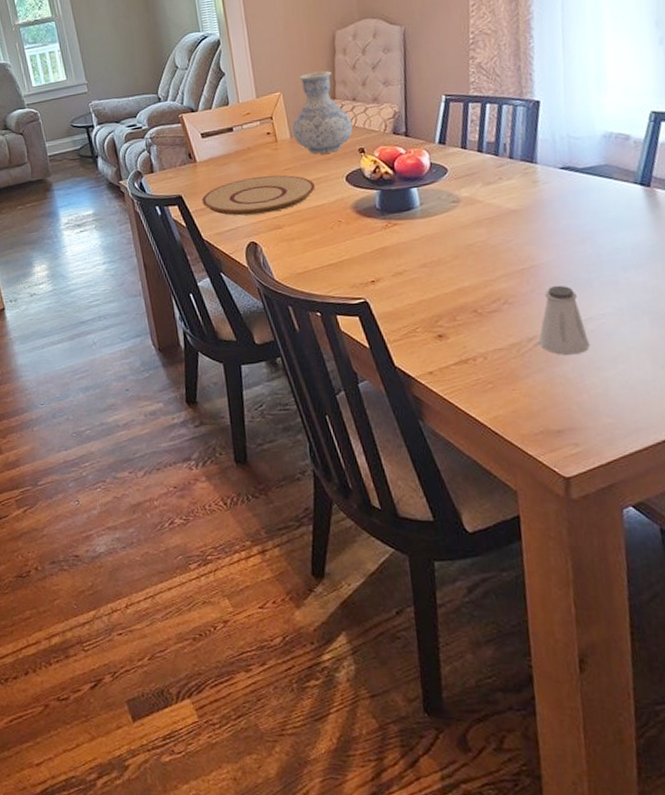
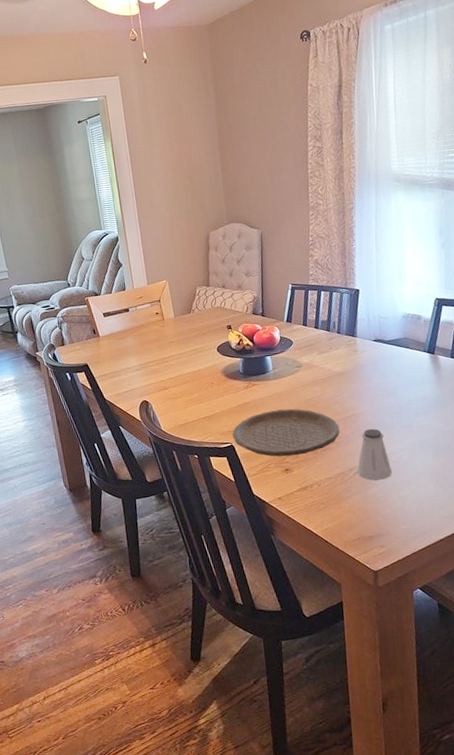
plate: present [201,175,315,216] -> none [104,346,194,380]
vase: present [292,71,353,155] -> none [176,263,223,330]
plate: none [366,256,515,319] -> present [232,408,340,457]

